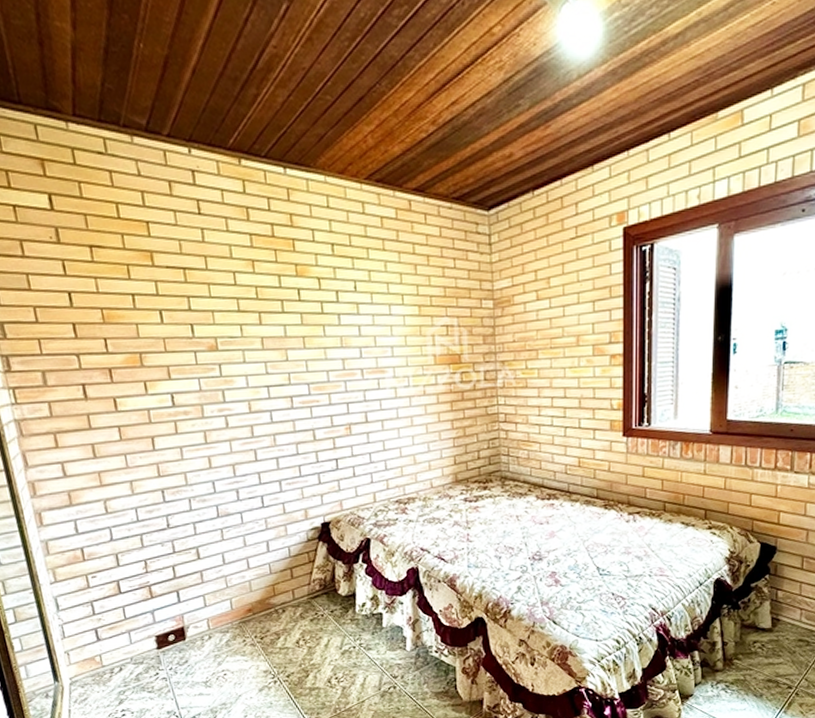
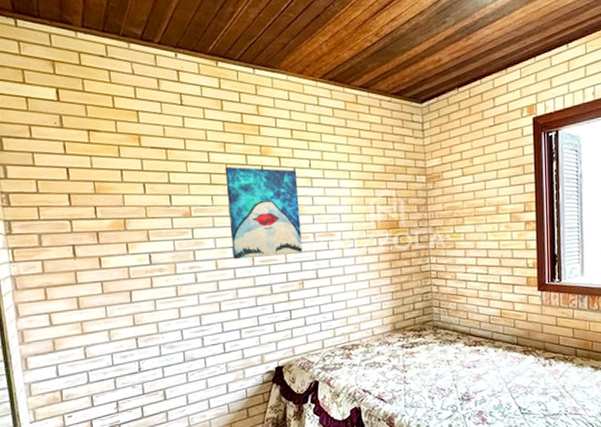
wall art: none [254,289,349,401] -> present [225,166,303,260]

